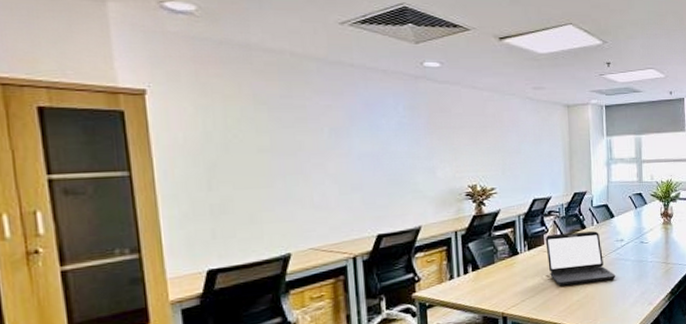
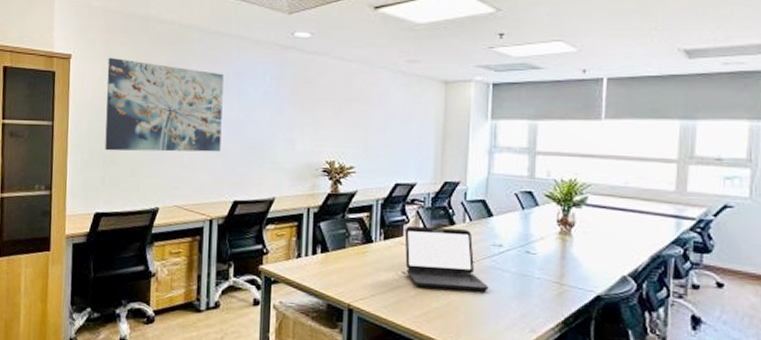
wall art: none [200,91,357,199] -> present [105,57,224,152]

